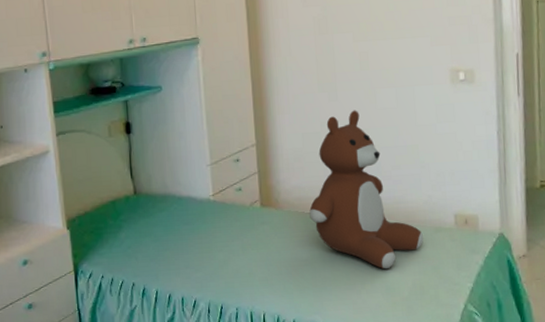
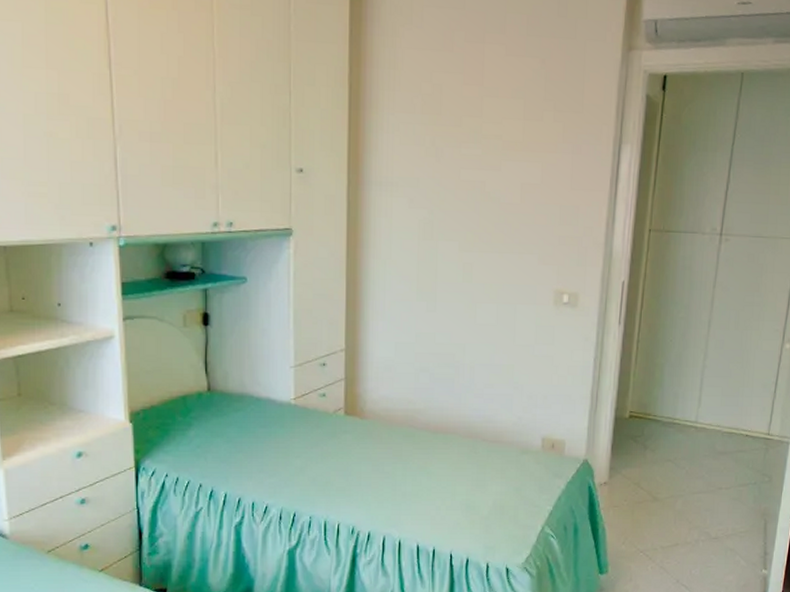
teddy bear: present [309,110,423,270] -> none [395,323,509,488]

